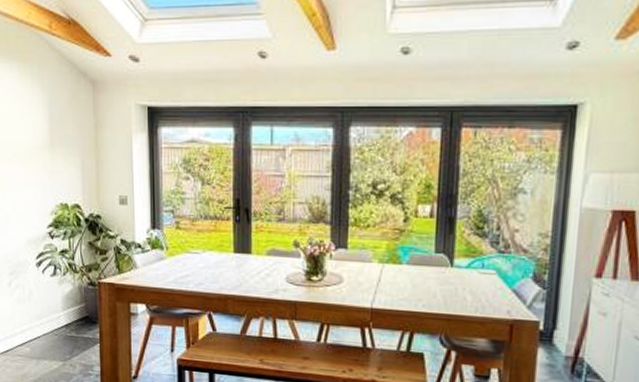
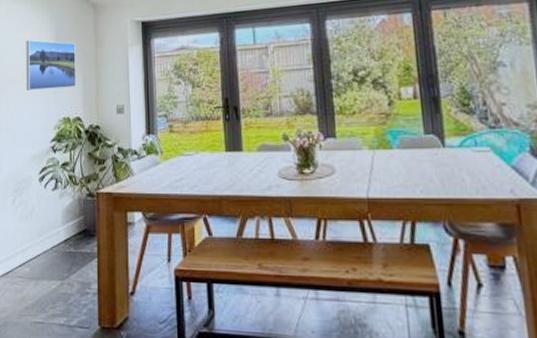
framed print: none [14,114,74,172] -> present [26,39,76,90]

